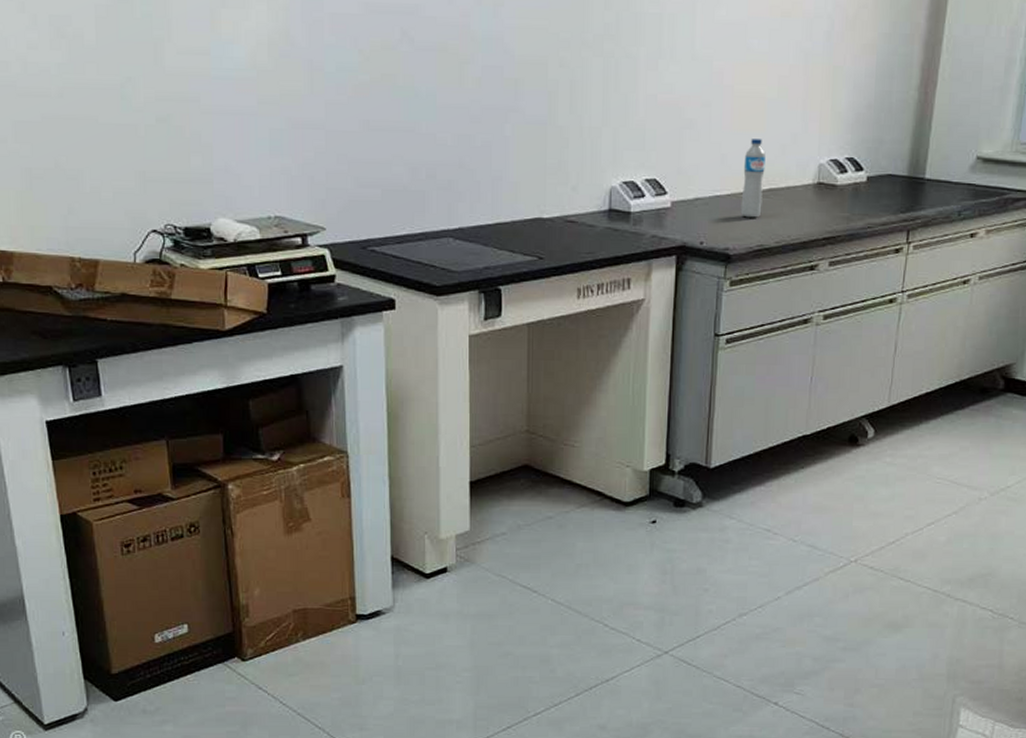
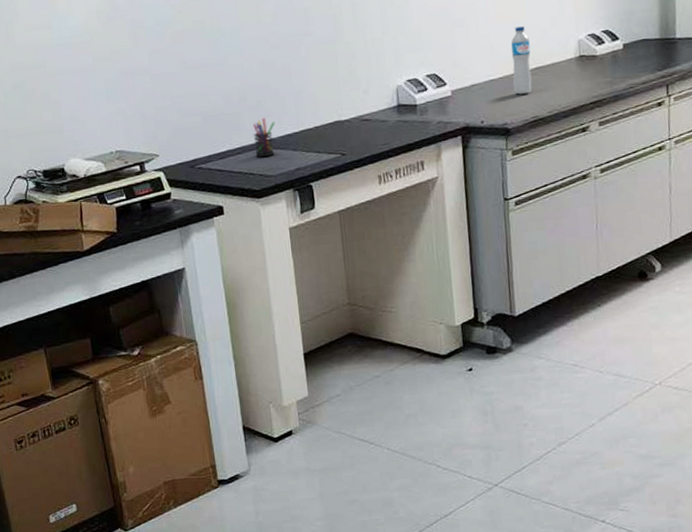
pen holder: none [439,201,467,248] -> present [253,117,276,157]

